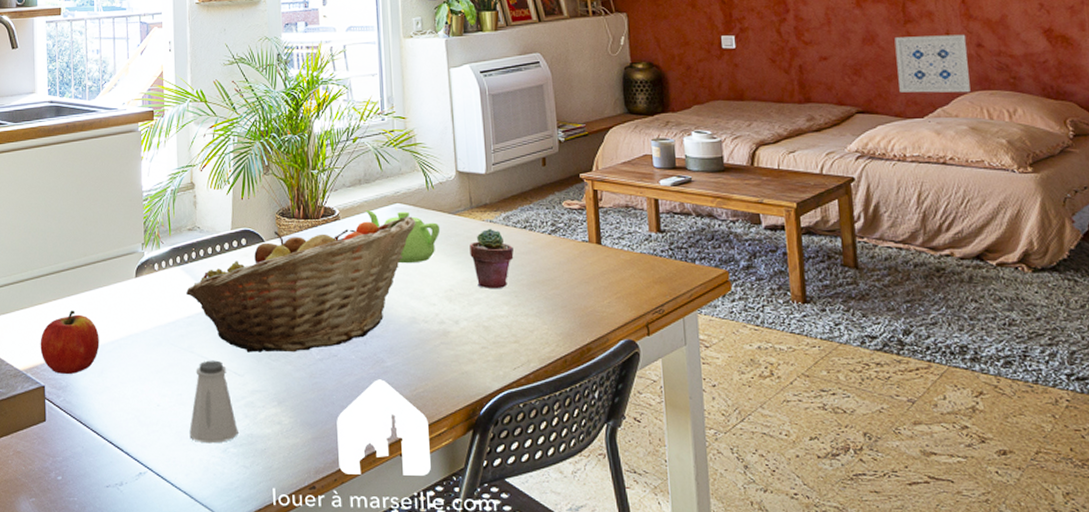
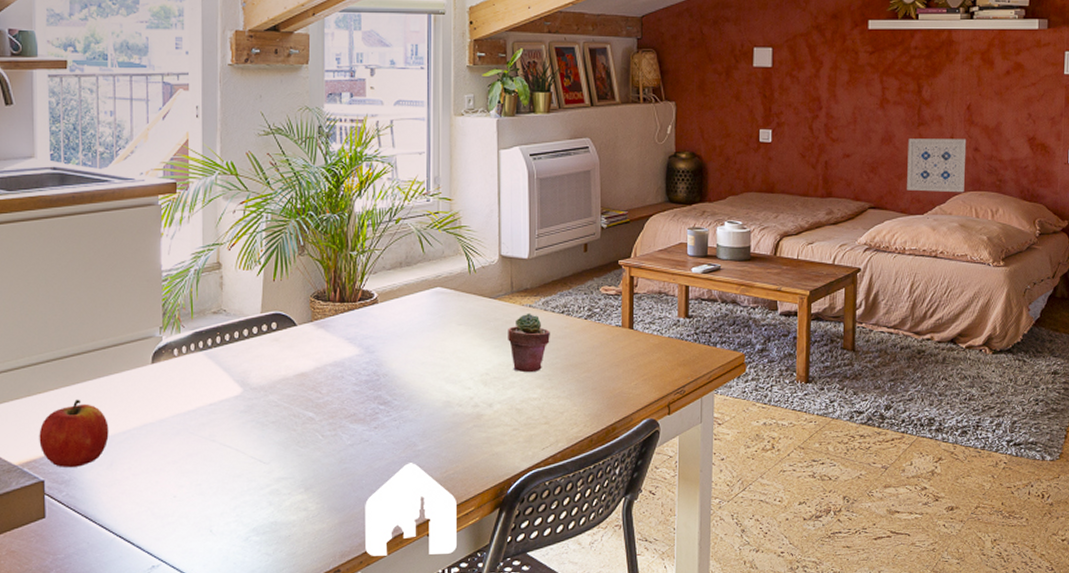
fruit basket: present [186,216,416,353] -> none [209,300,456,440]
saltshaker: present [189,360,238,444] -> none [208,448,262,533]
teapot: present [366,209,440,264] -> none [405,293,480,348]

